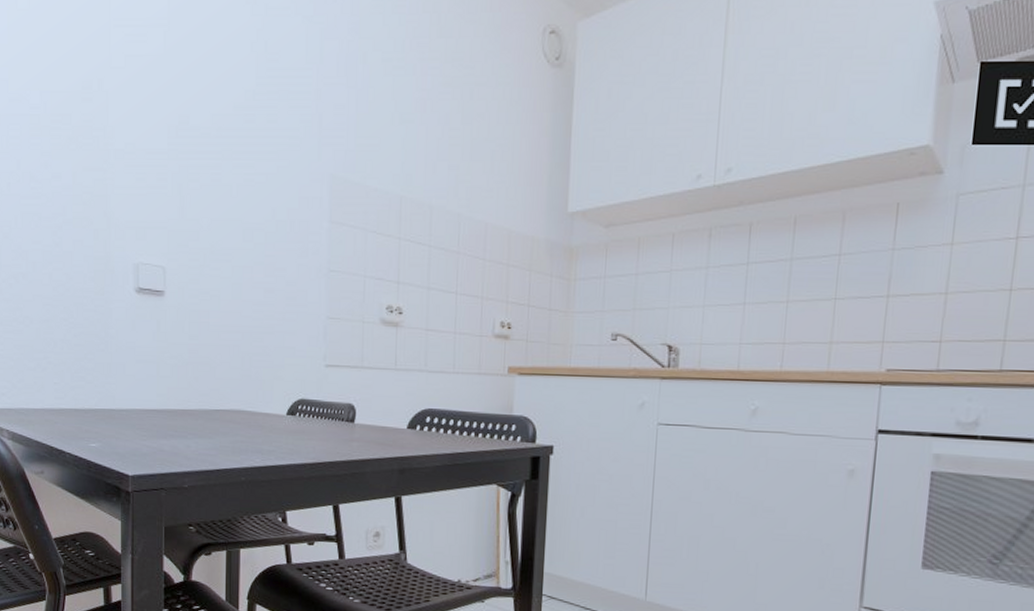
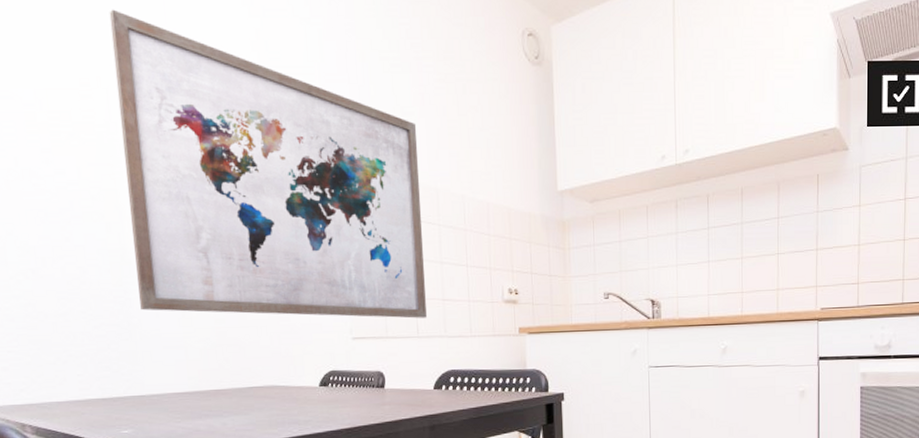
wall art: none [116,10,415,349] -> present [109,9,427,319]

